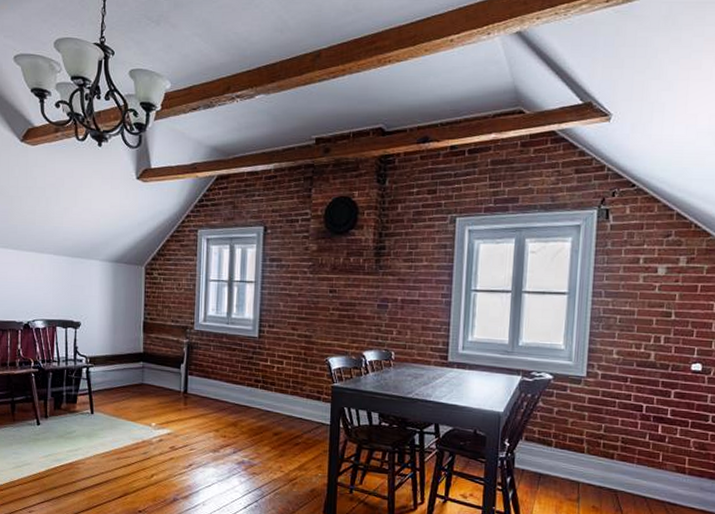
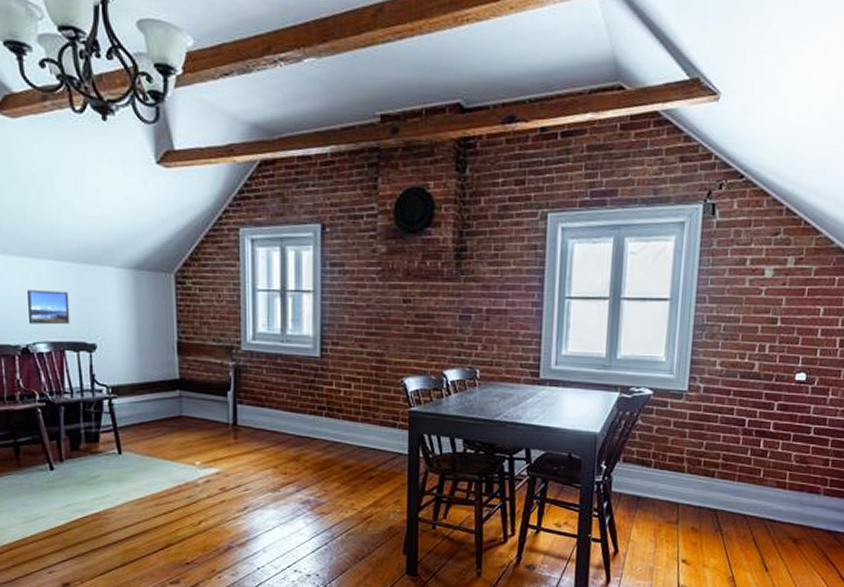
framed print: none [30,278,63,306] -> present [27,290,70,325]

